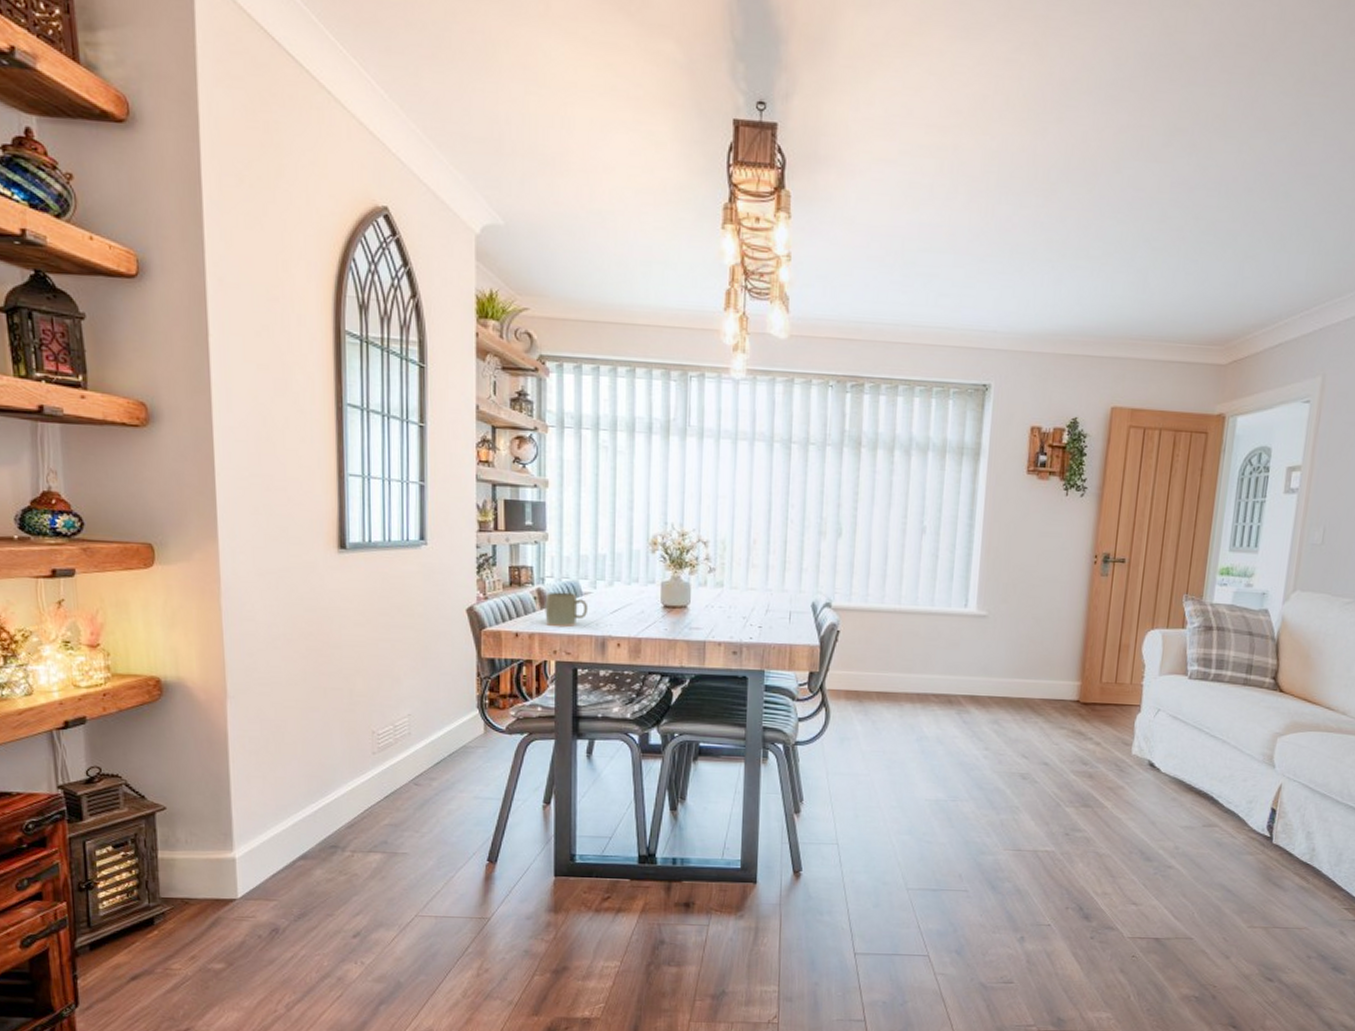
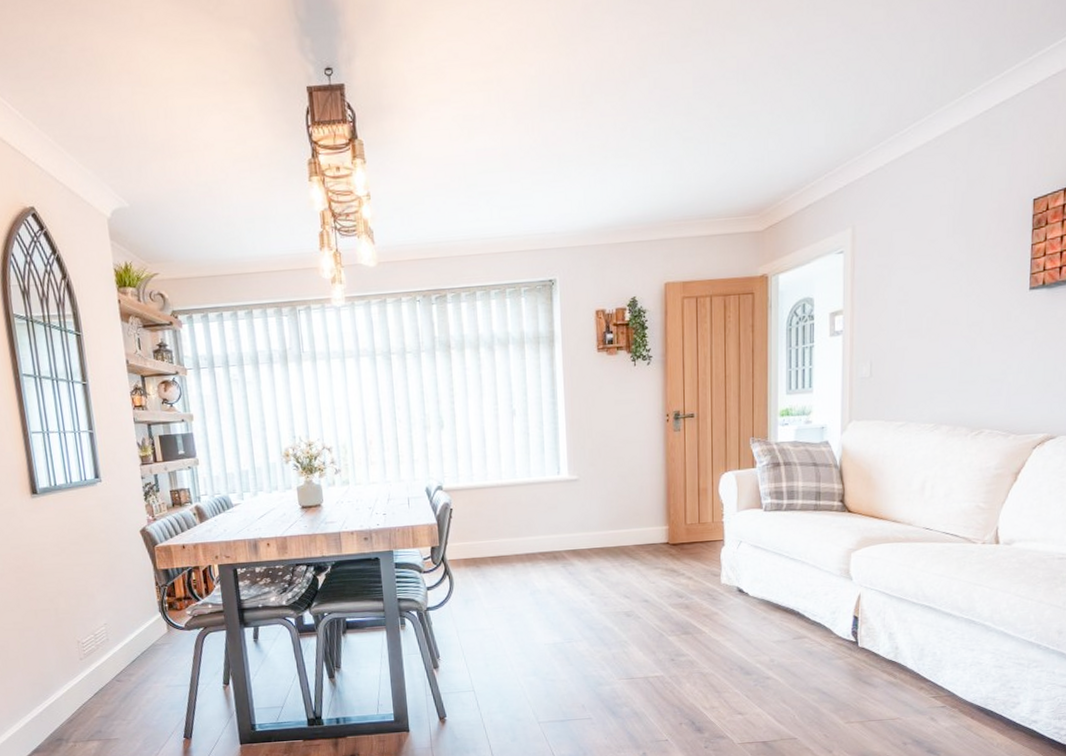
mug: present [545,592,589,627] -> none [203,506,240,536]

